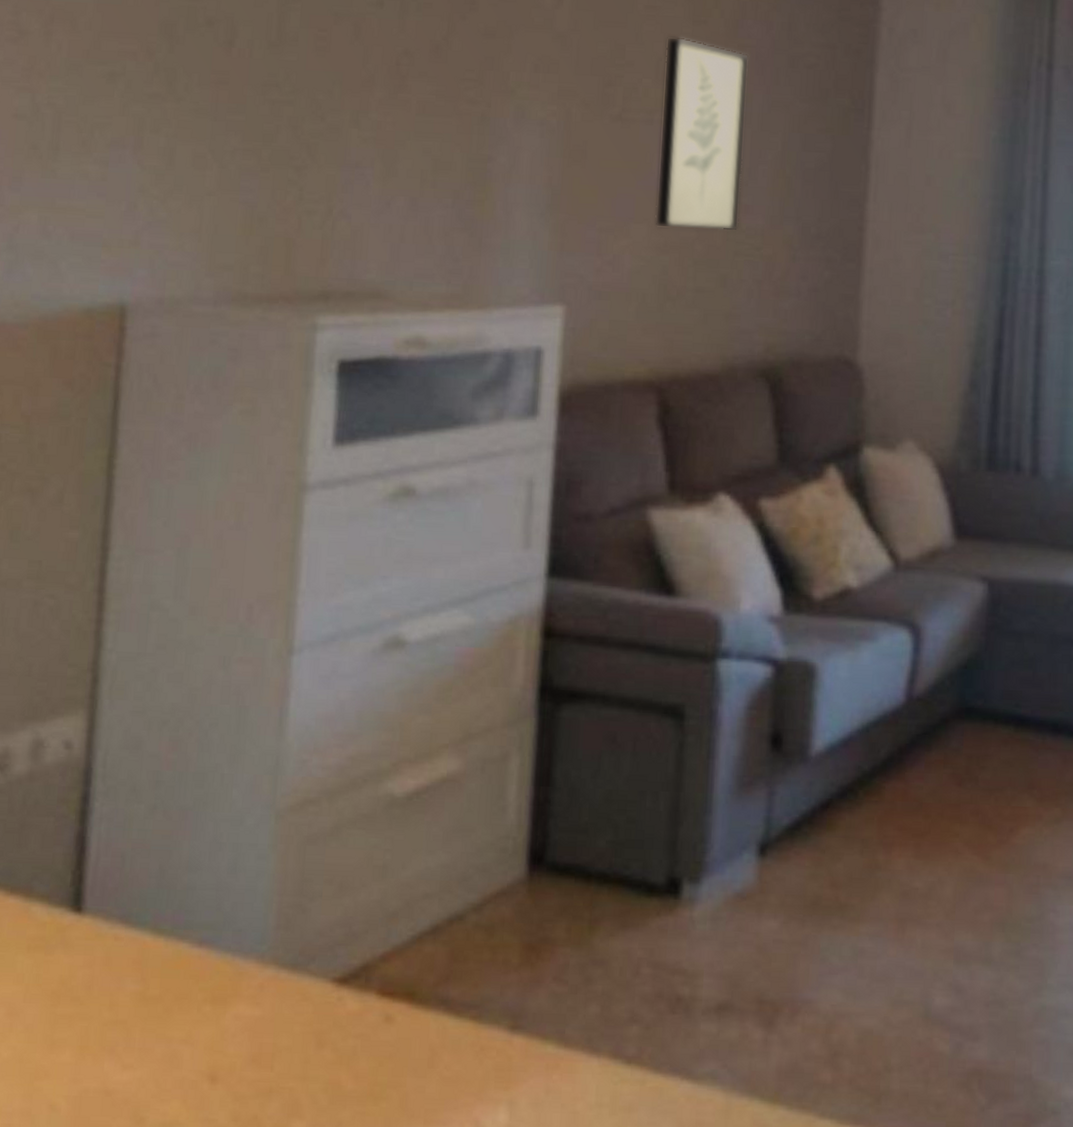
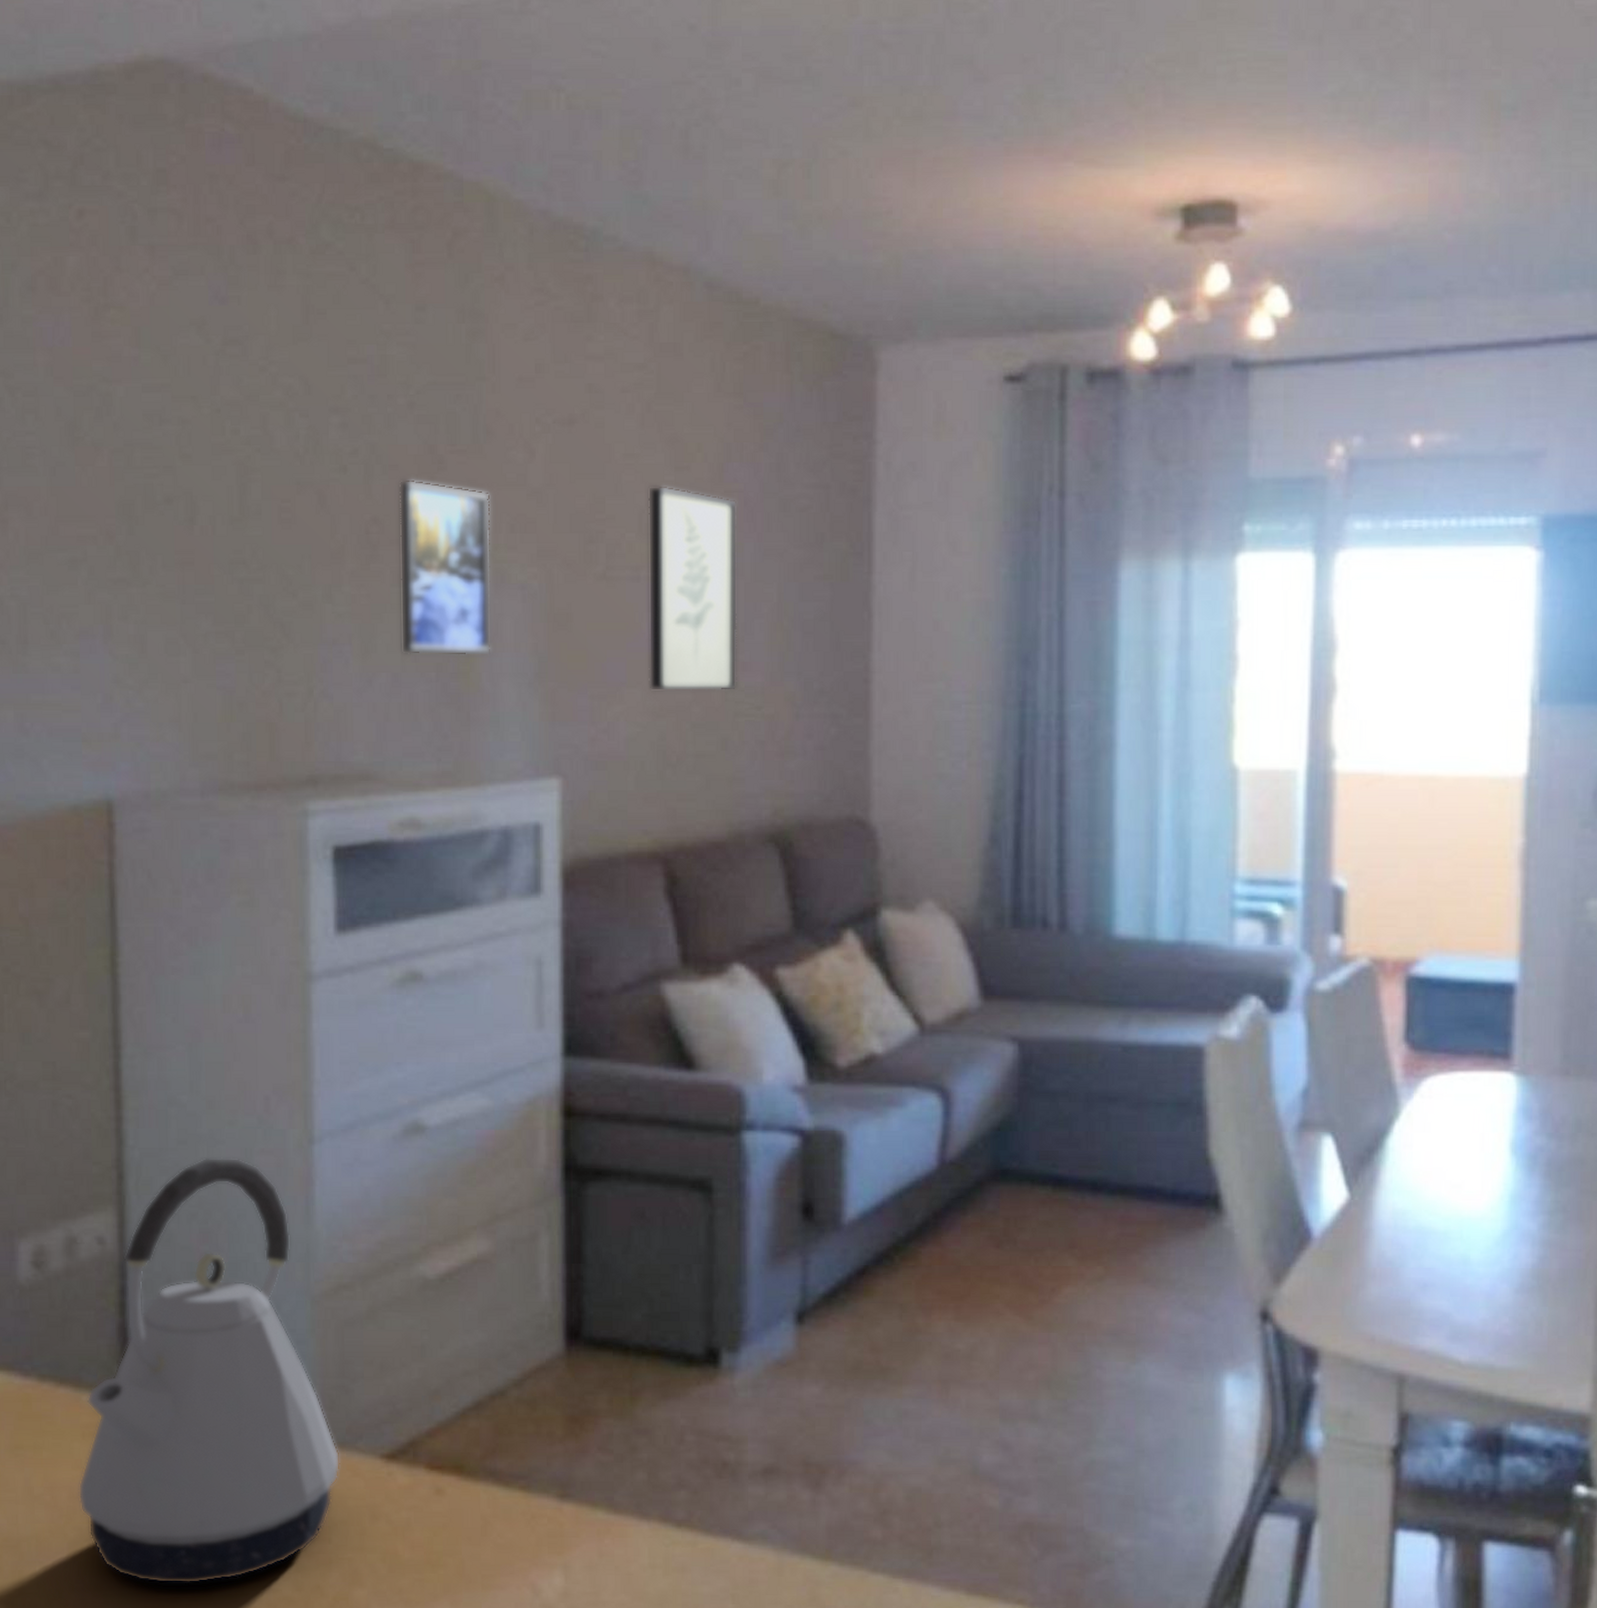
kettle: none [16,664,291,1111] -> present [78,1157,340,1584]
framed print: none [420,17,518,186] -> present [398,479,492,657]

